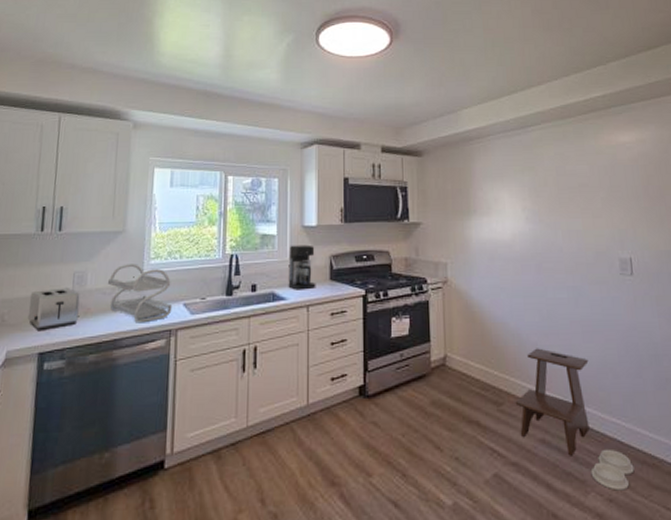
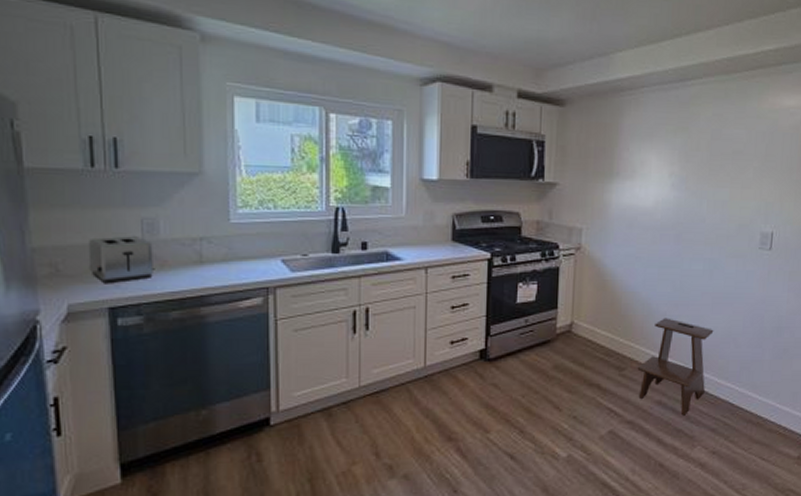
dish rack: present [107,264,173,323] -> none [185,212,268,279]
coffee maker: present [288,245,316,290] -> none [404,200,436,251]
pet bowl: present [590,449,635,491] -> none [699,409,740,445]

